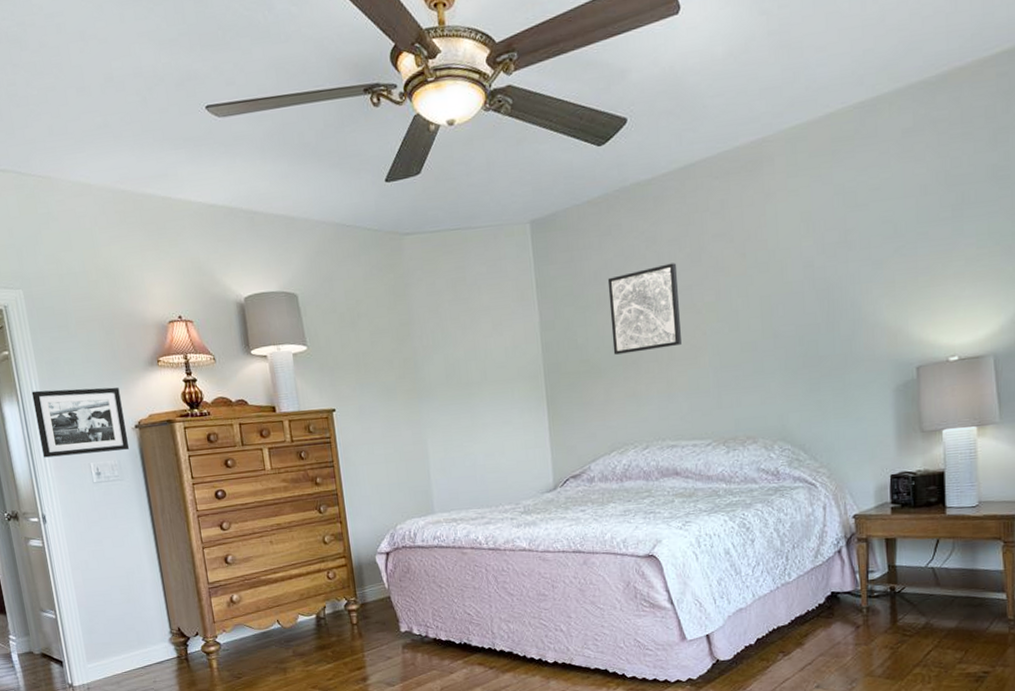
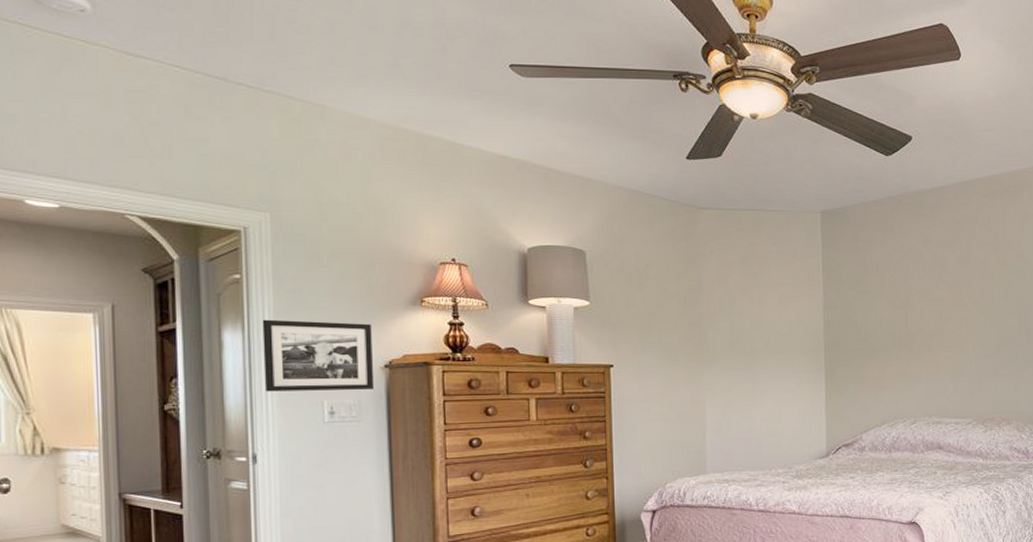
wall art: present [607,263,681,355] -> none [887,262,949,337]

